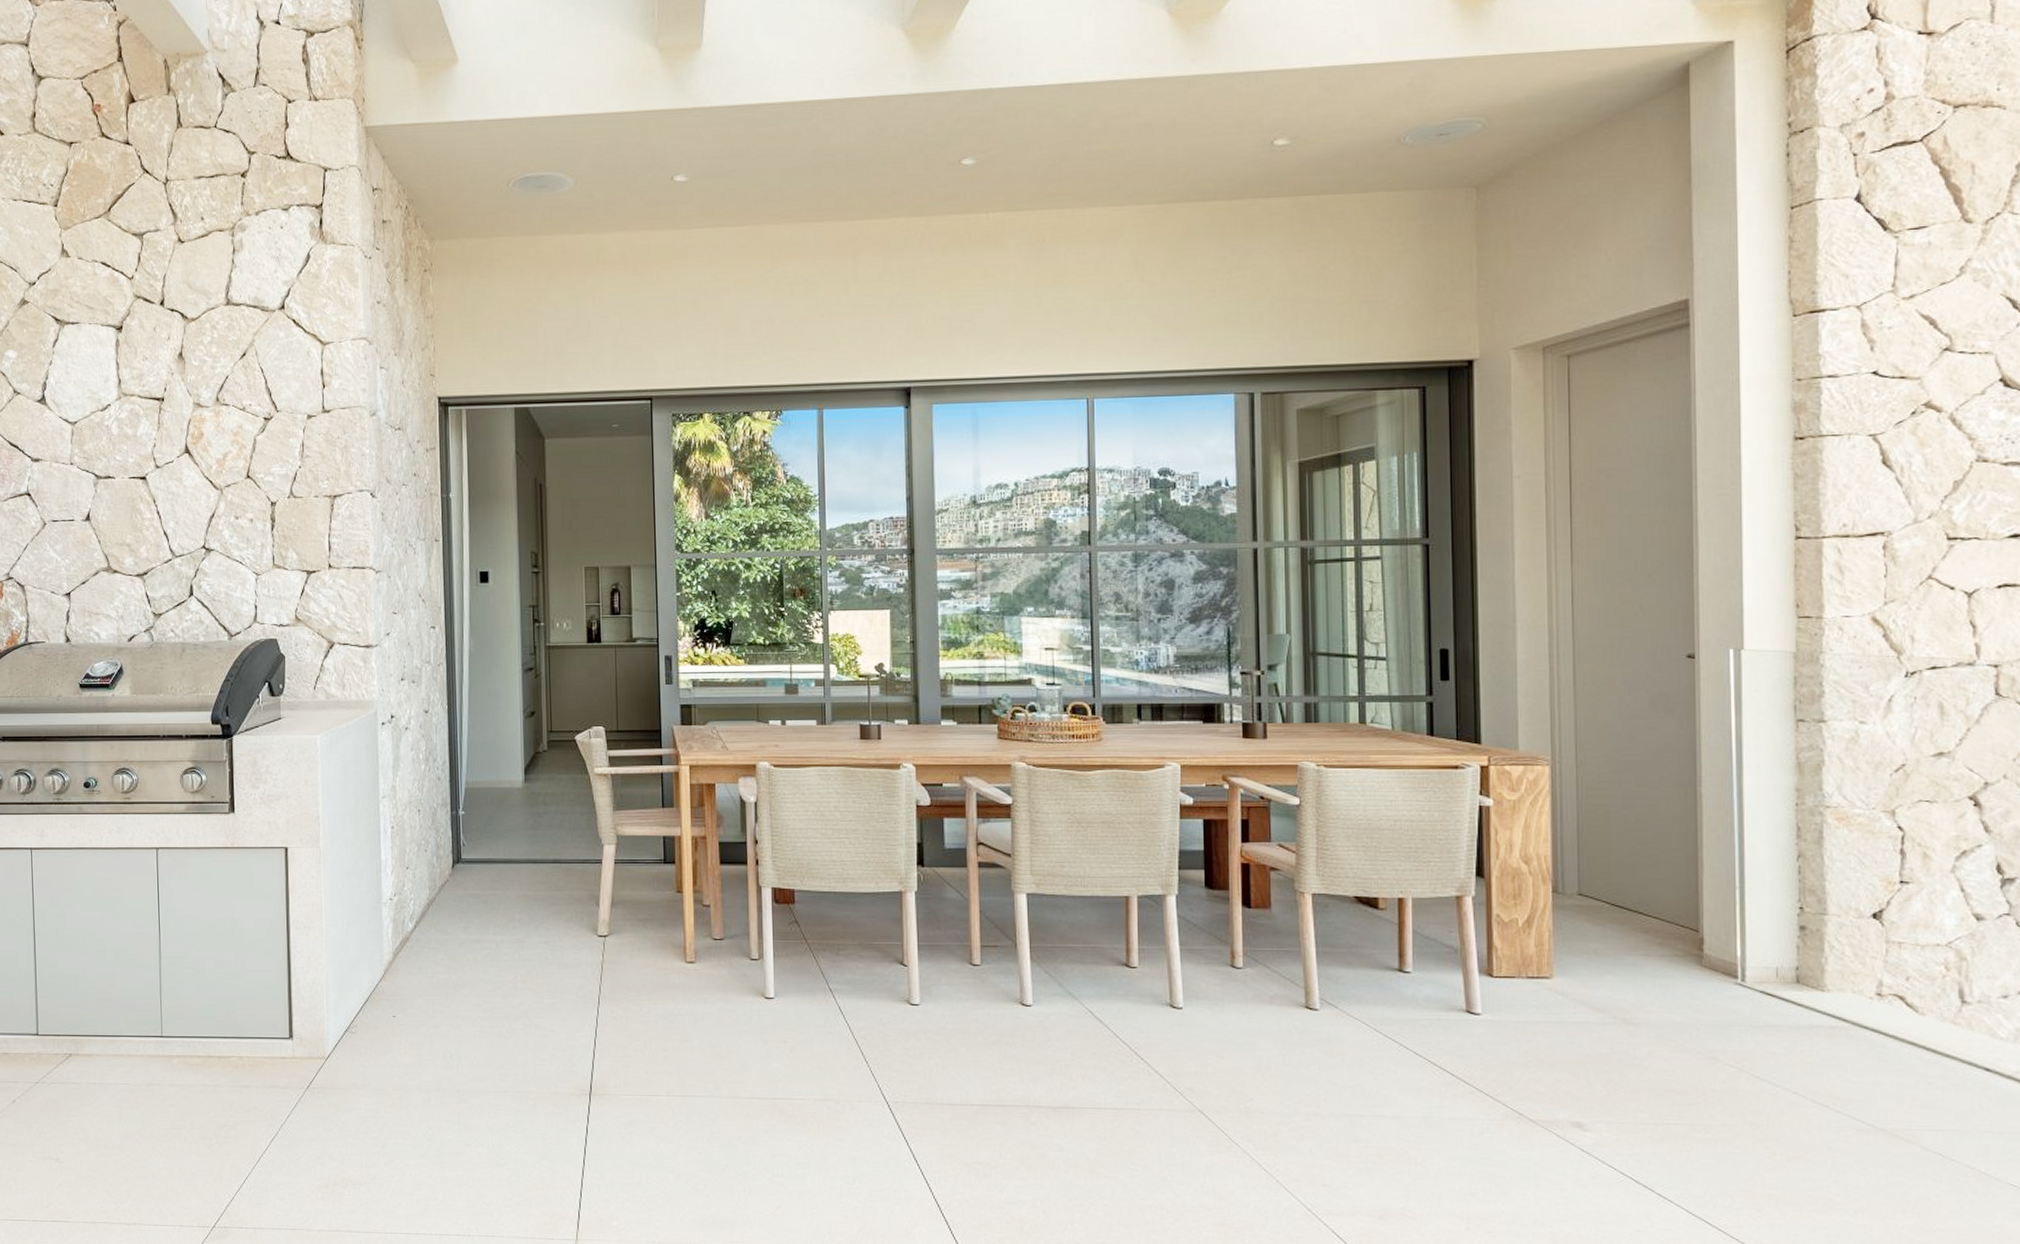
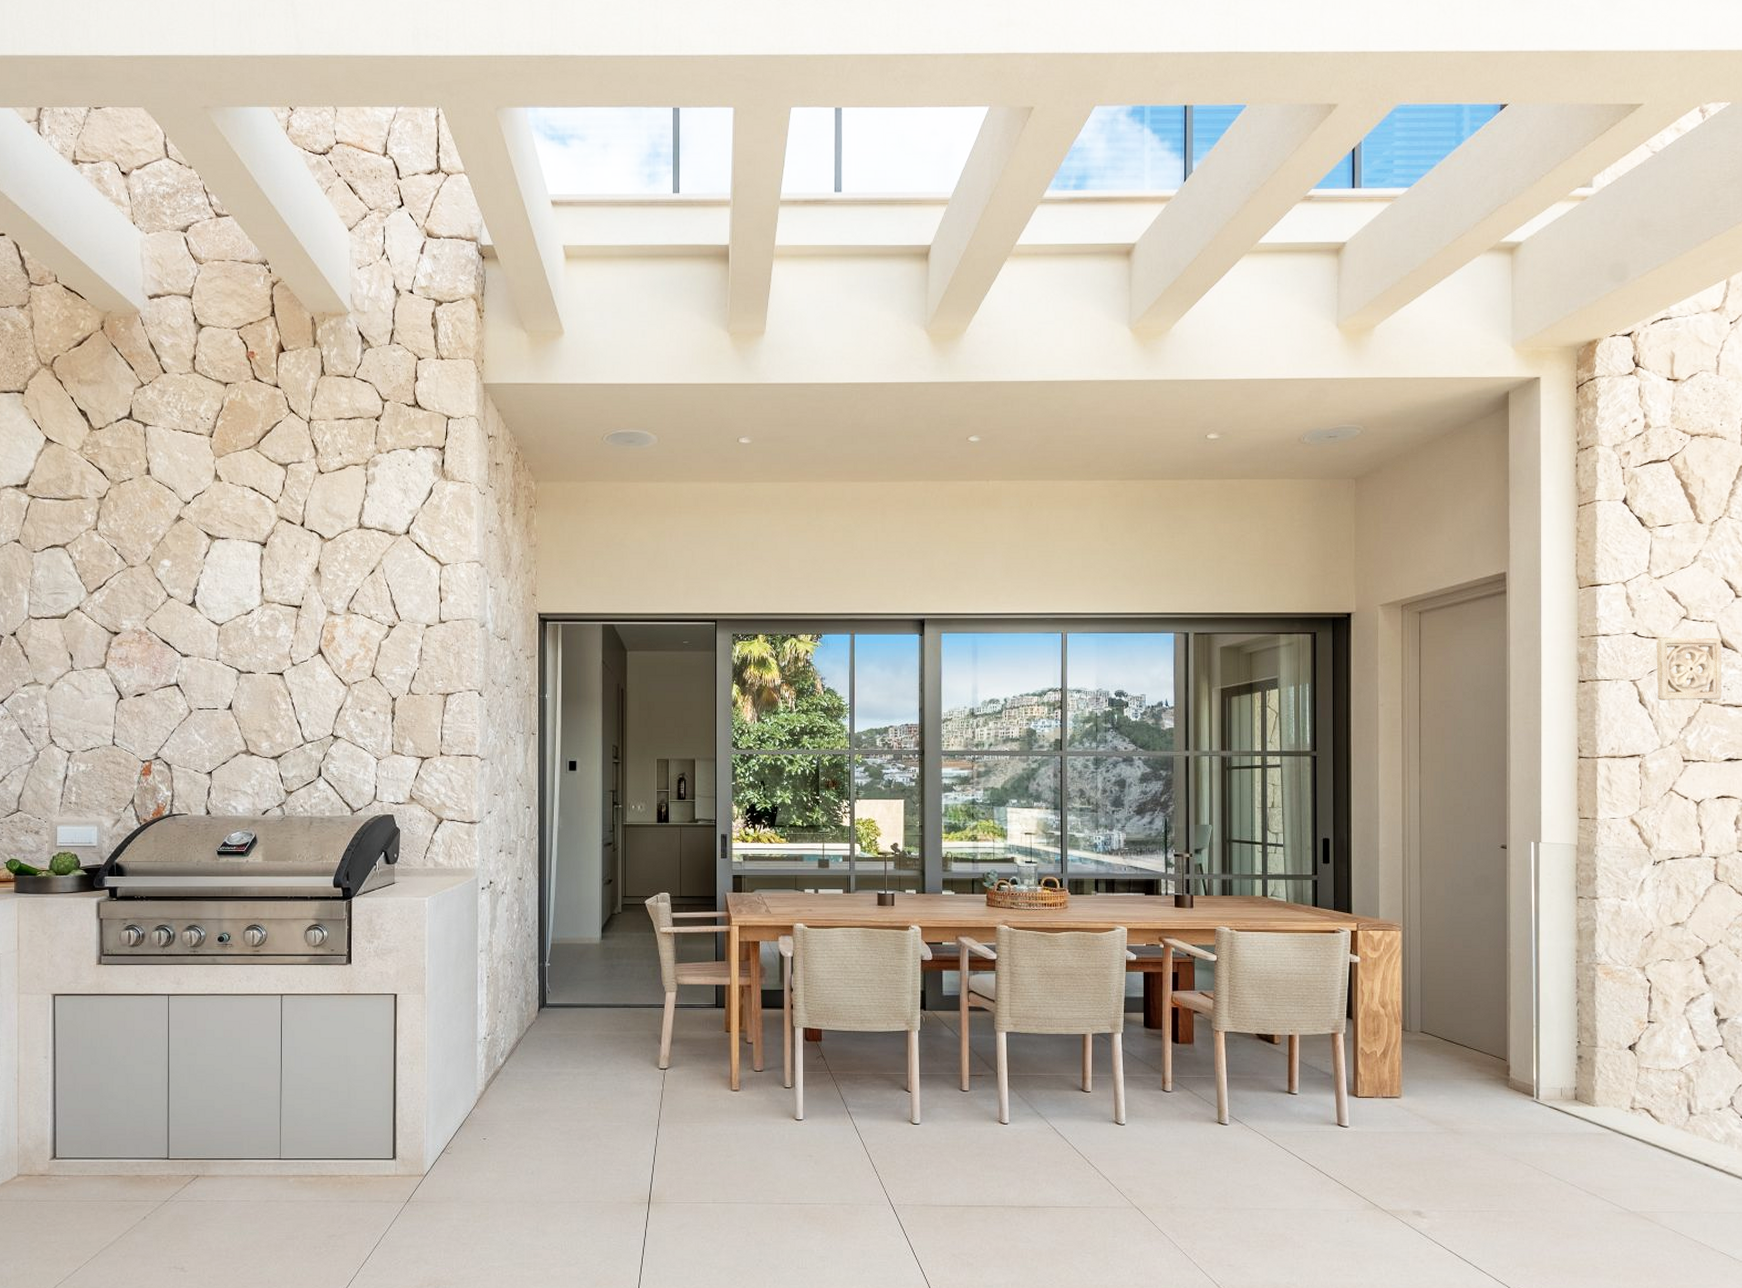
wall ornament: none [1906,374,2003,460] -> present [1656,637,1721,700]

